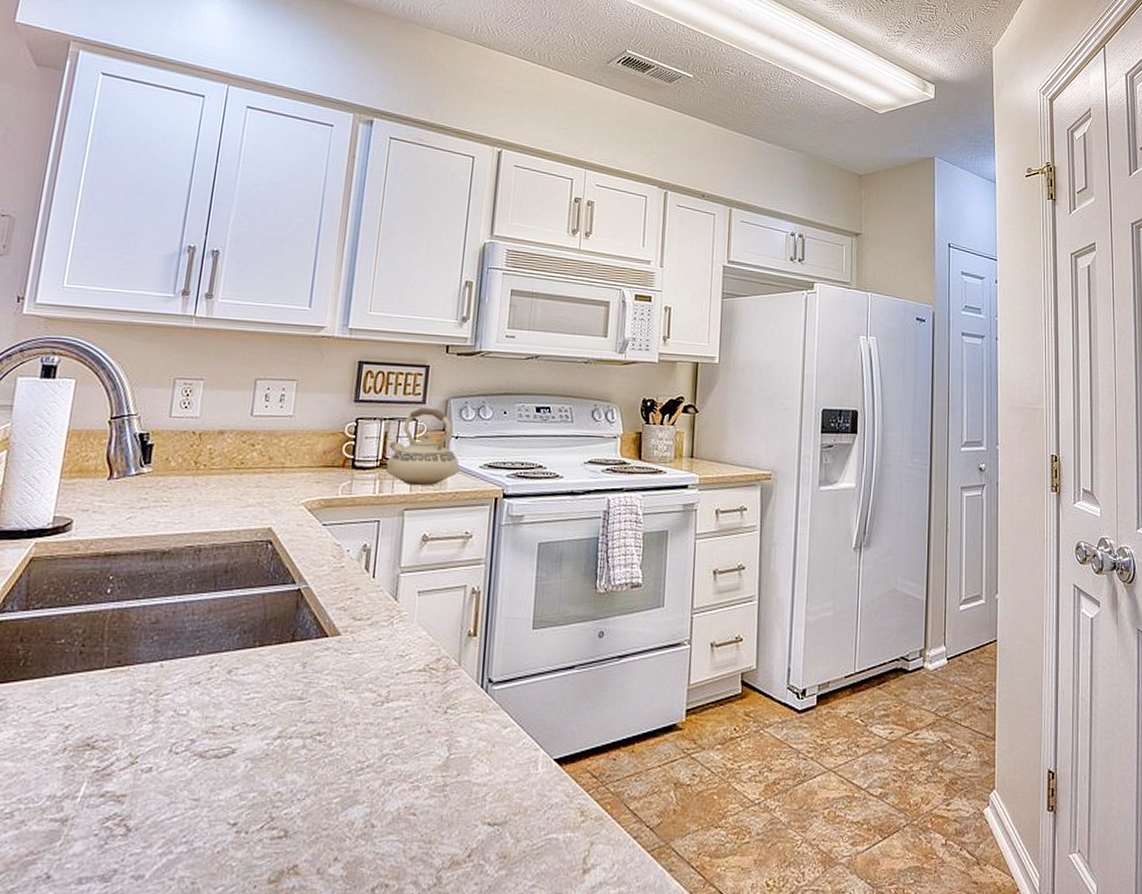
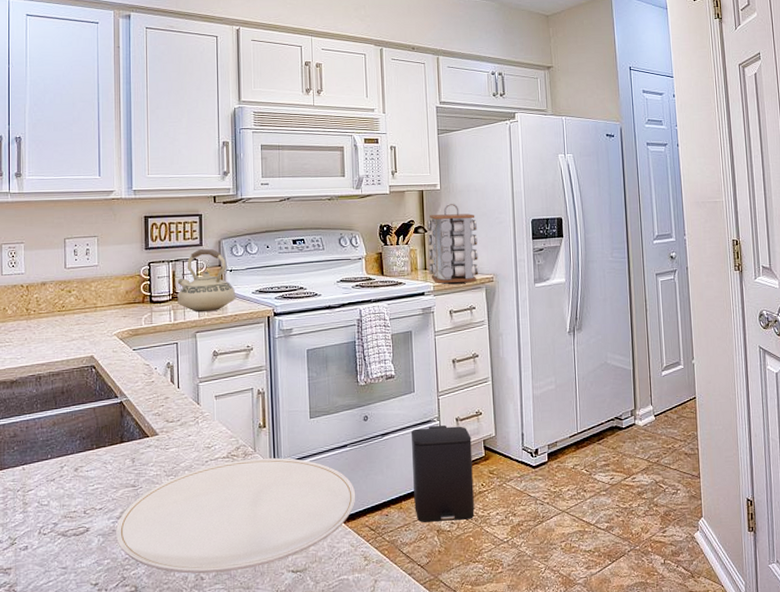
plate: none [269,674,579,820] -> present [116,457,356,574]
pedal bin: none [649,651,727,772] -> present [410,425,475,522]
spice rack: none [695,380,758,478] -> present [427,203,479,284]

